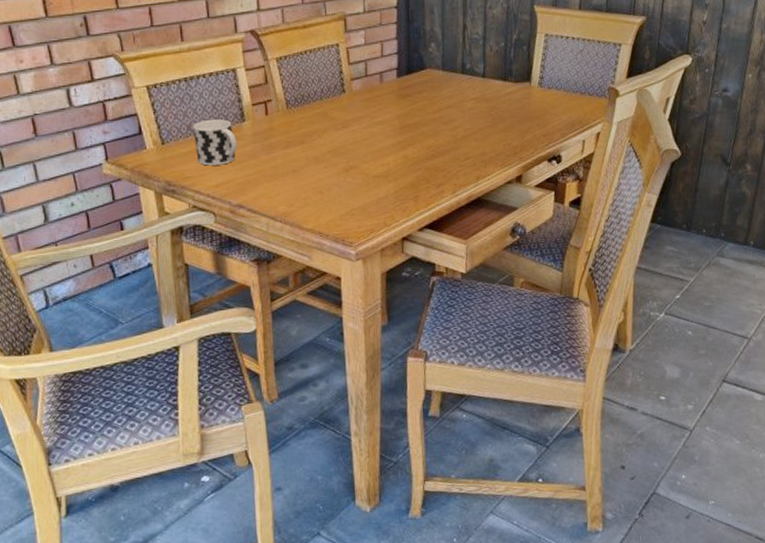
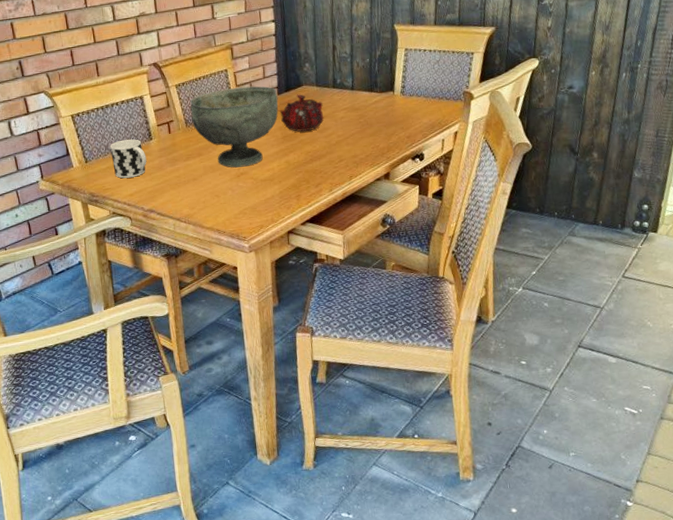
decorative bowl: none [293,65,398,160] -> present [190,86,279,168]
teapot: none [397,78,450,122] -> present [278,94,324,132]

